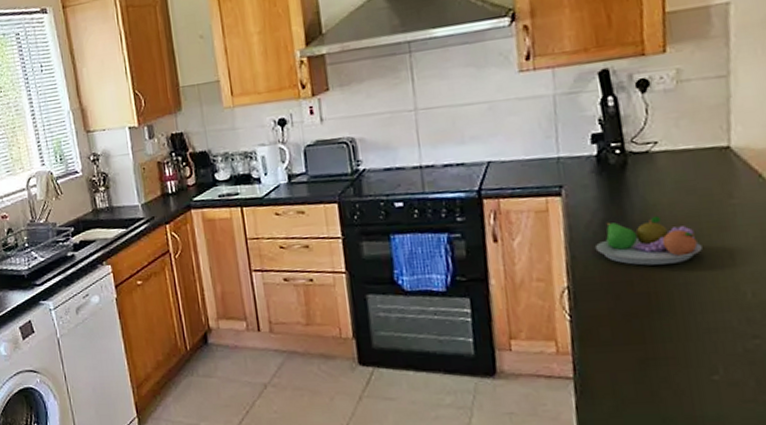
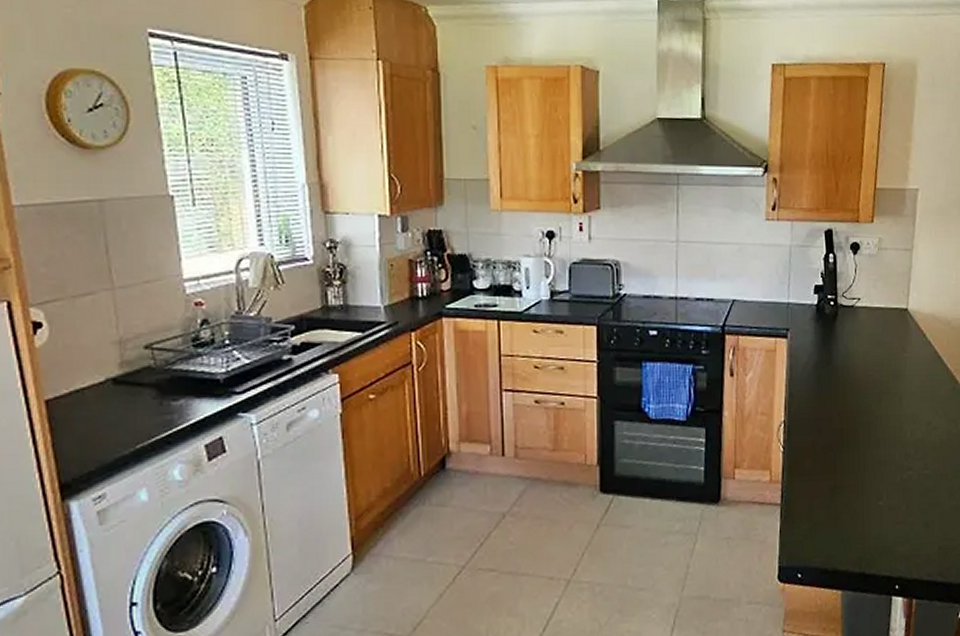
fruit bowl: present [594,215,702,266] -> none [807,362,882,405]

